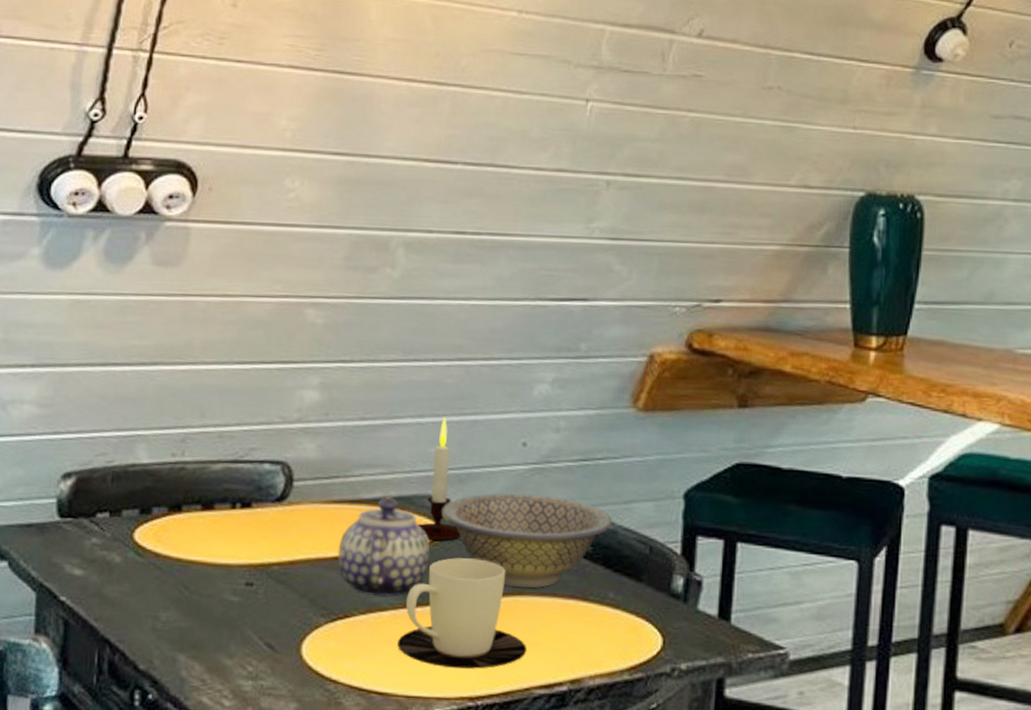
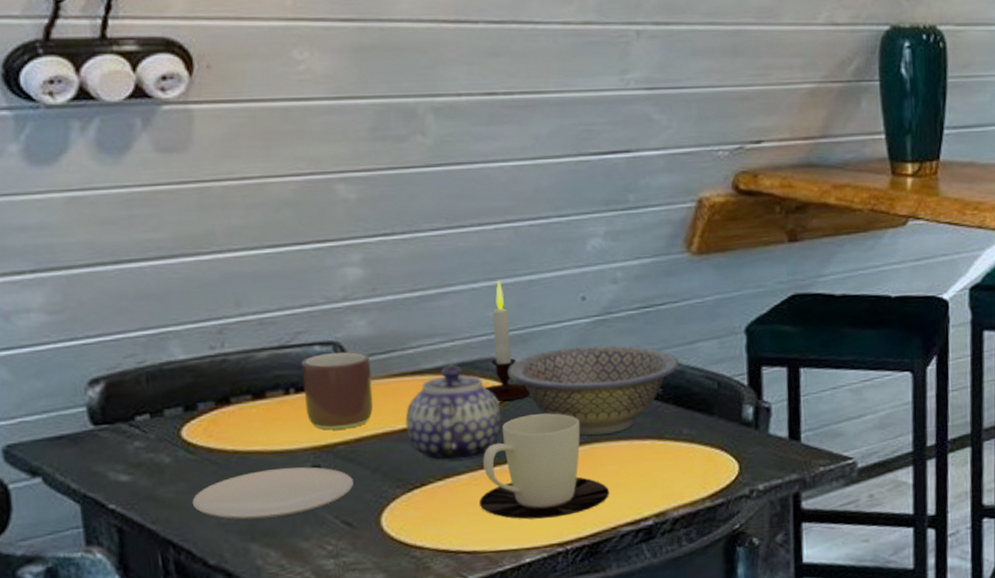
plate: none [133,581,282,630] -> present [192,467,354,520]
mug: none [248,471,314,550] -> present [301,351,374,430]

